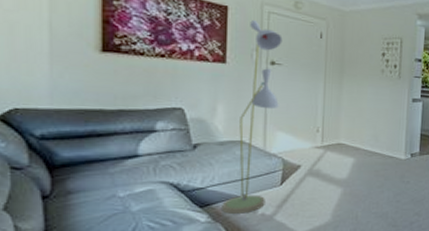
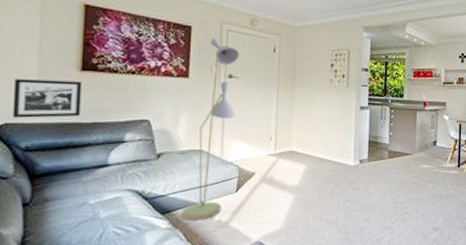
picture frame: none [22,58,103,104] -> present [12,79,82,118]

